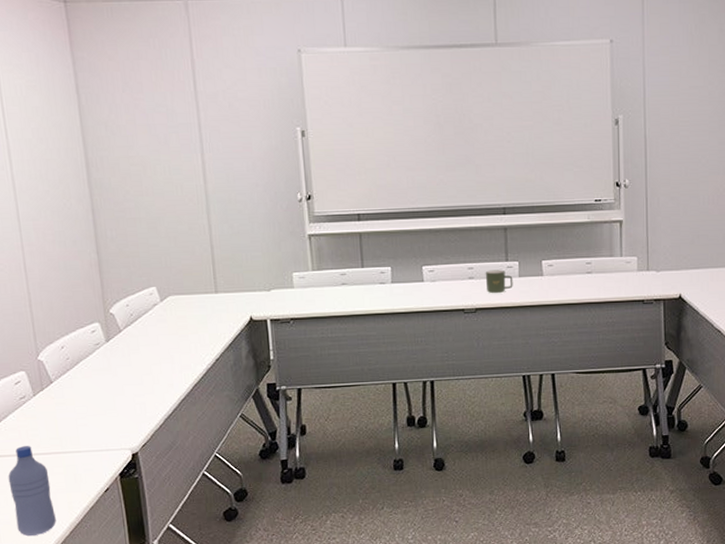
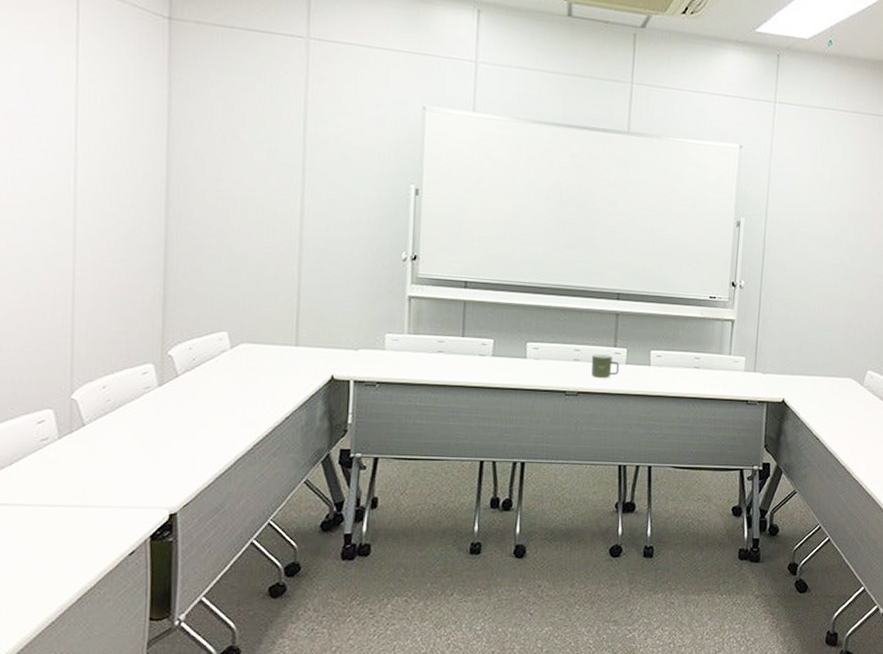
water bottle: present [8,446,56,536] -> none [9,495,63,600]

